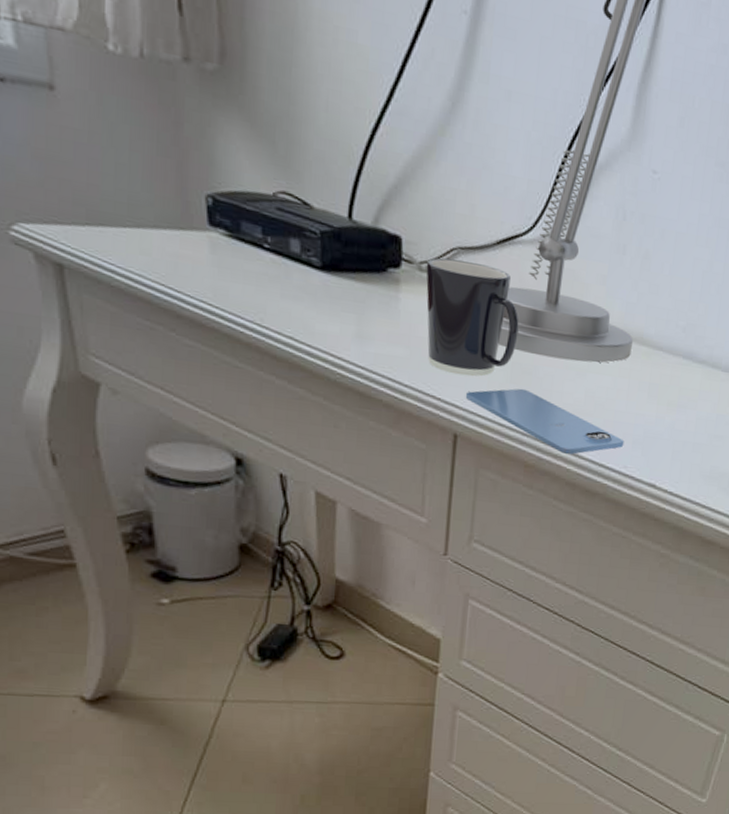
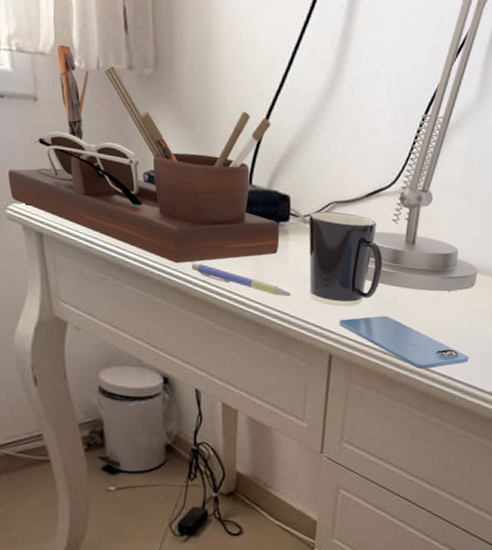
desk organizer: none [12,19,389,314] -> present [8,44,280,264]
pen: none [272,314,405,361] -> present [191,263,291,297]

